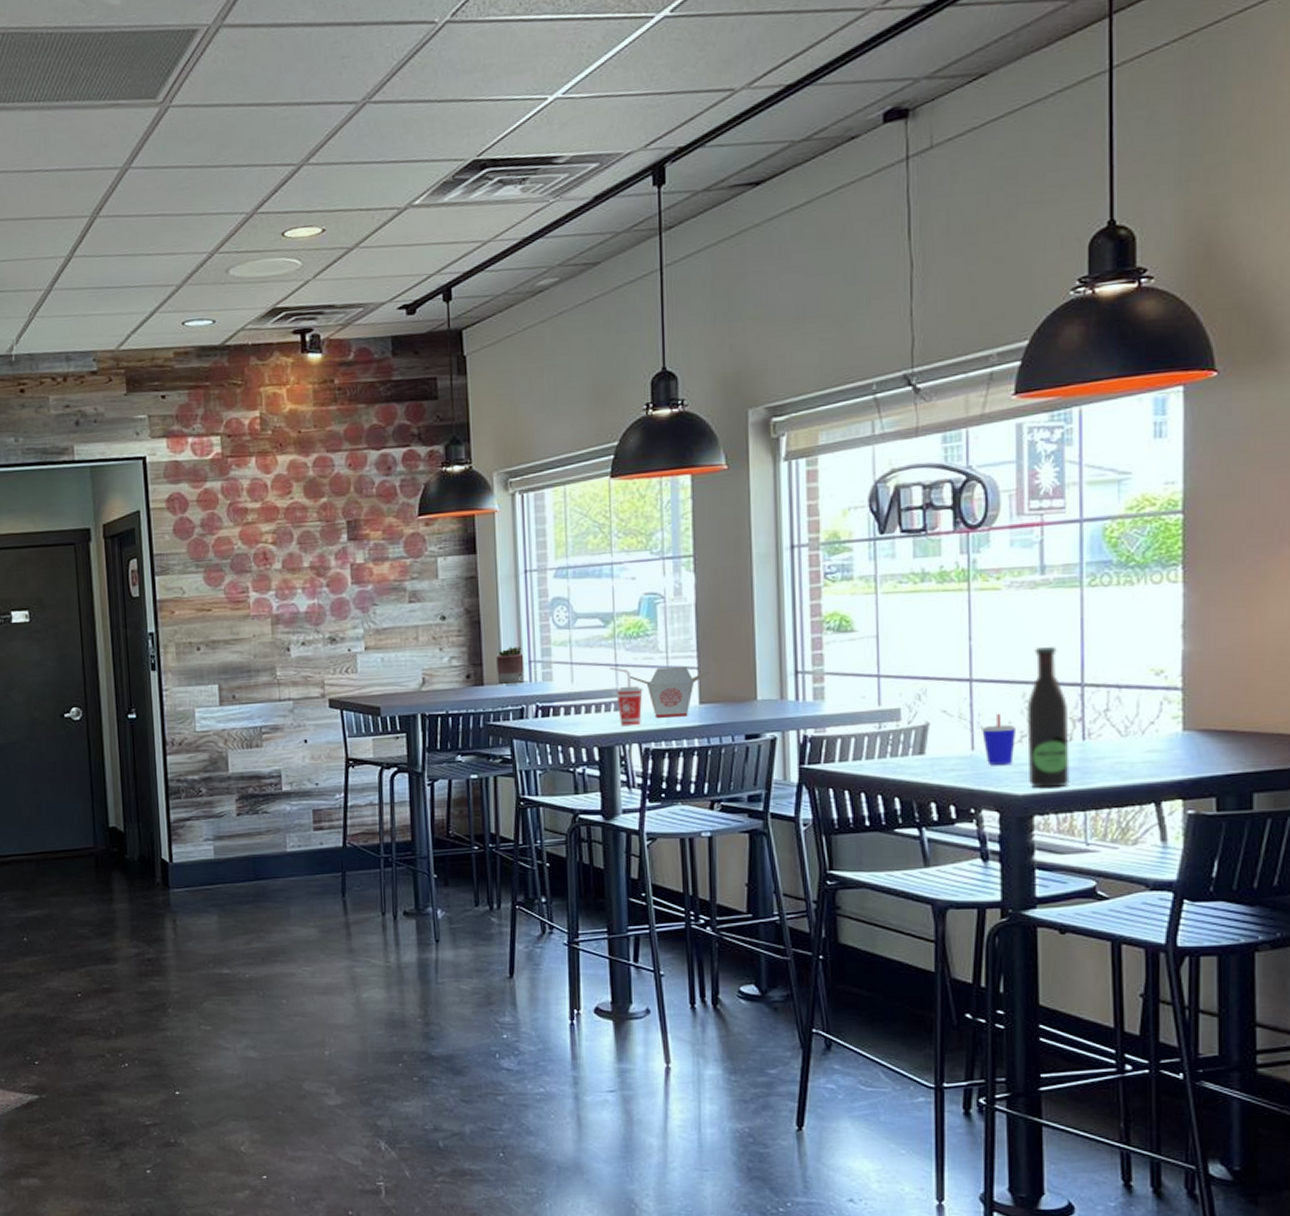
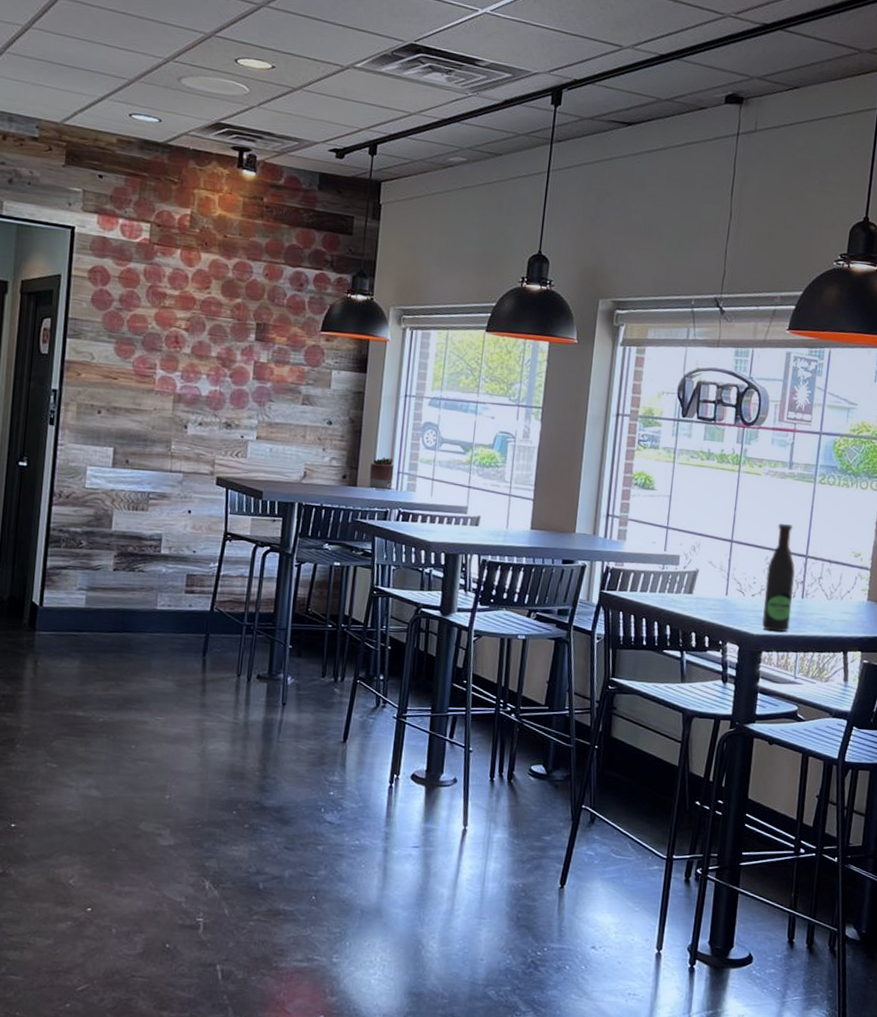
beverage cup: present [609,666,643,726] -> none [463,487,488,540]
takeout container: present [630,667,711,718] -> none [479,495,543,538]
beverage cup: present [982,714,1017,765] -> none [734,570,759,610]

